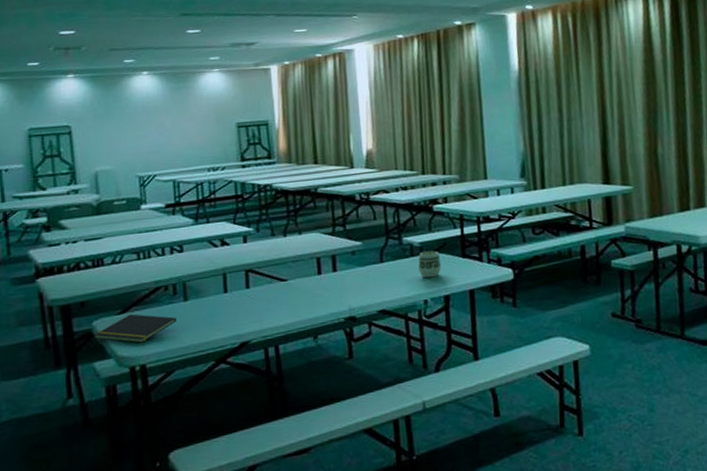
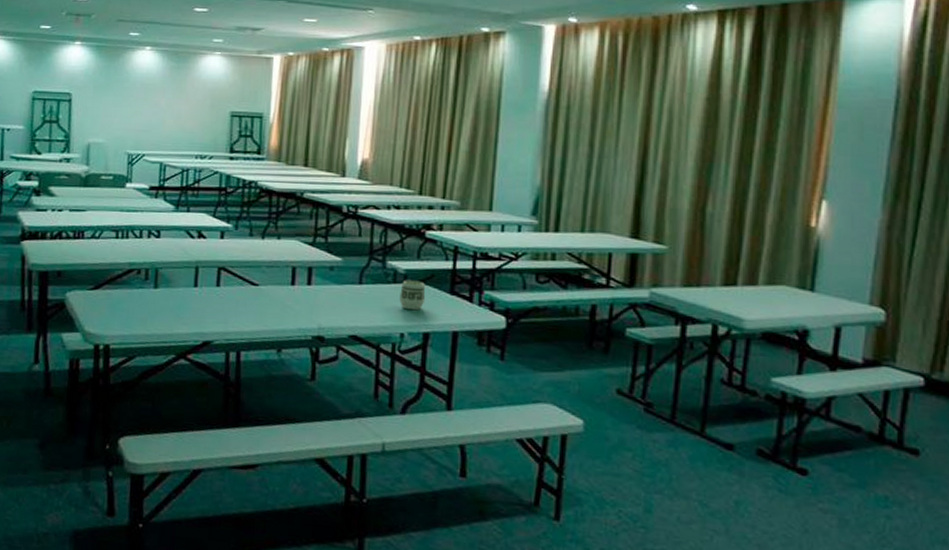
notepad: present [93,314,177,343] -> none [65,291,145,323]

